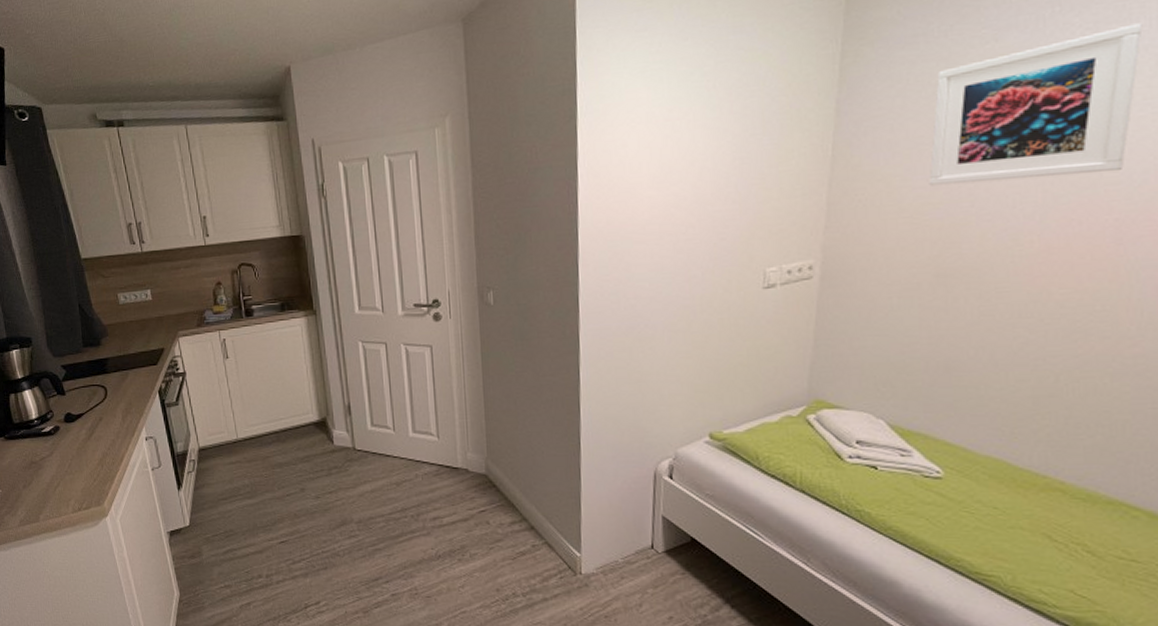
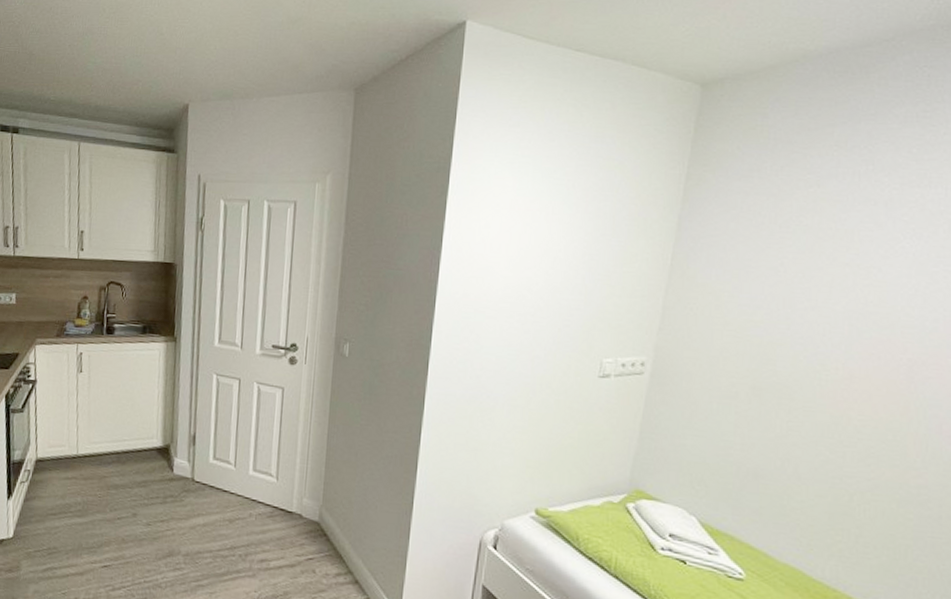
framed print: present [929,23,1143,186] -> none [752,191,940,317]

